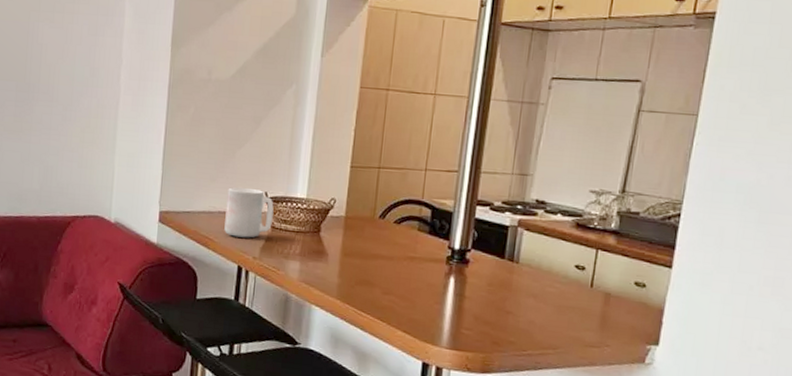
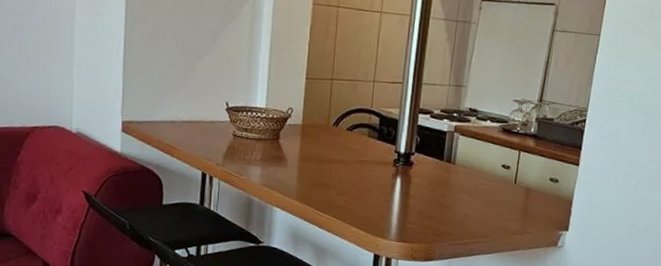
mug: present [224,187,274,238] -> none [187,98,235,146]

